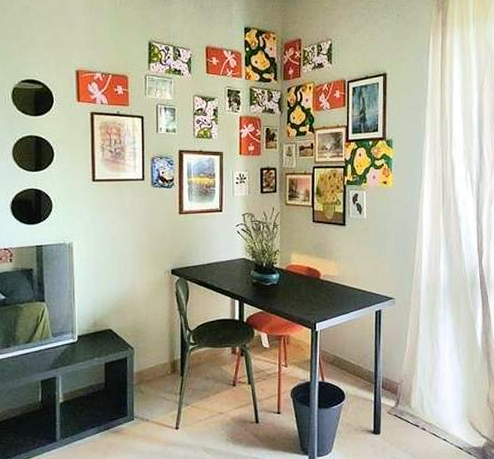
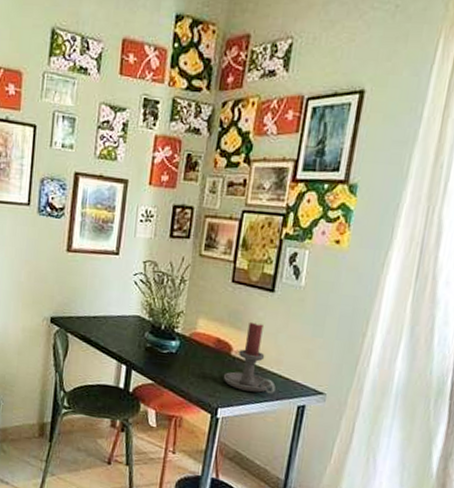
candle holder: none [316,250,357,306] -> present [223,321,276,394]

